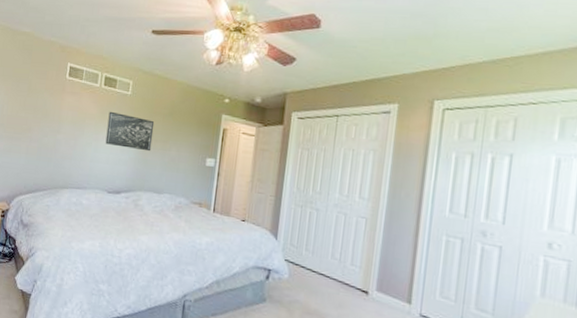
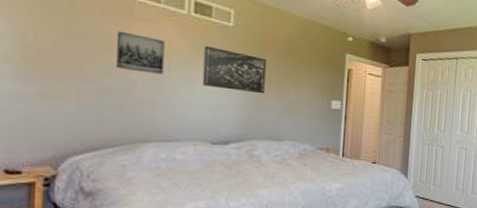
wall art: none [51,102,83,135] -> present [116,31,165,75]

